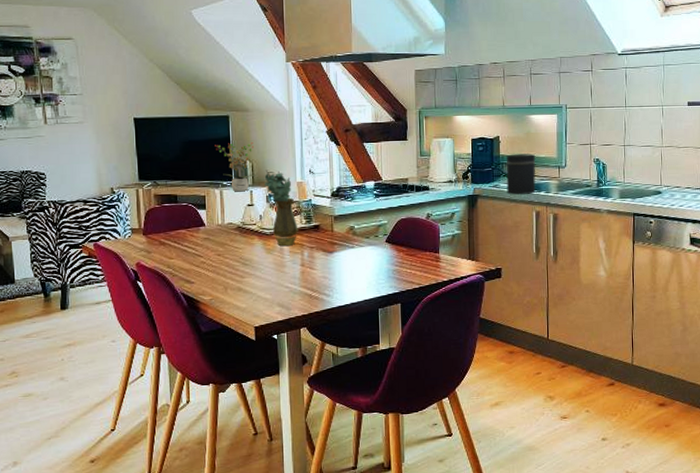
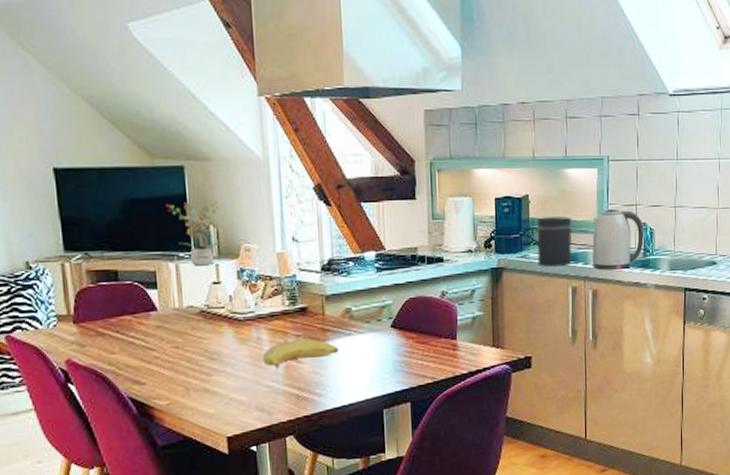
vase: present [264,170,298,246] -> none [233,237,280,334]
fruit: none [284,250,343,273] -> present [262,339,338,369]
kettle: none [552,148,597,199] -> present [592,209,644,271]

